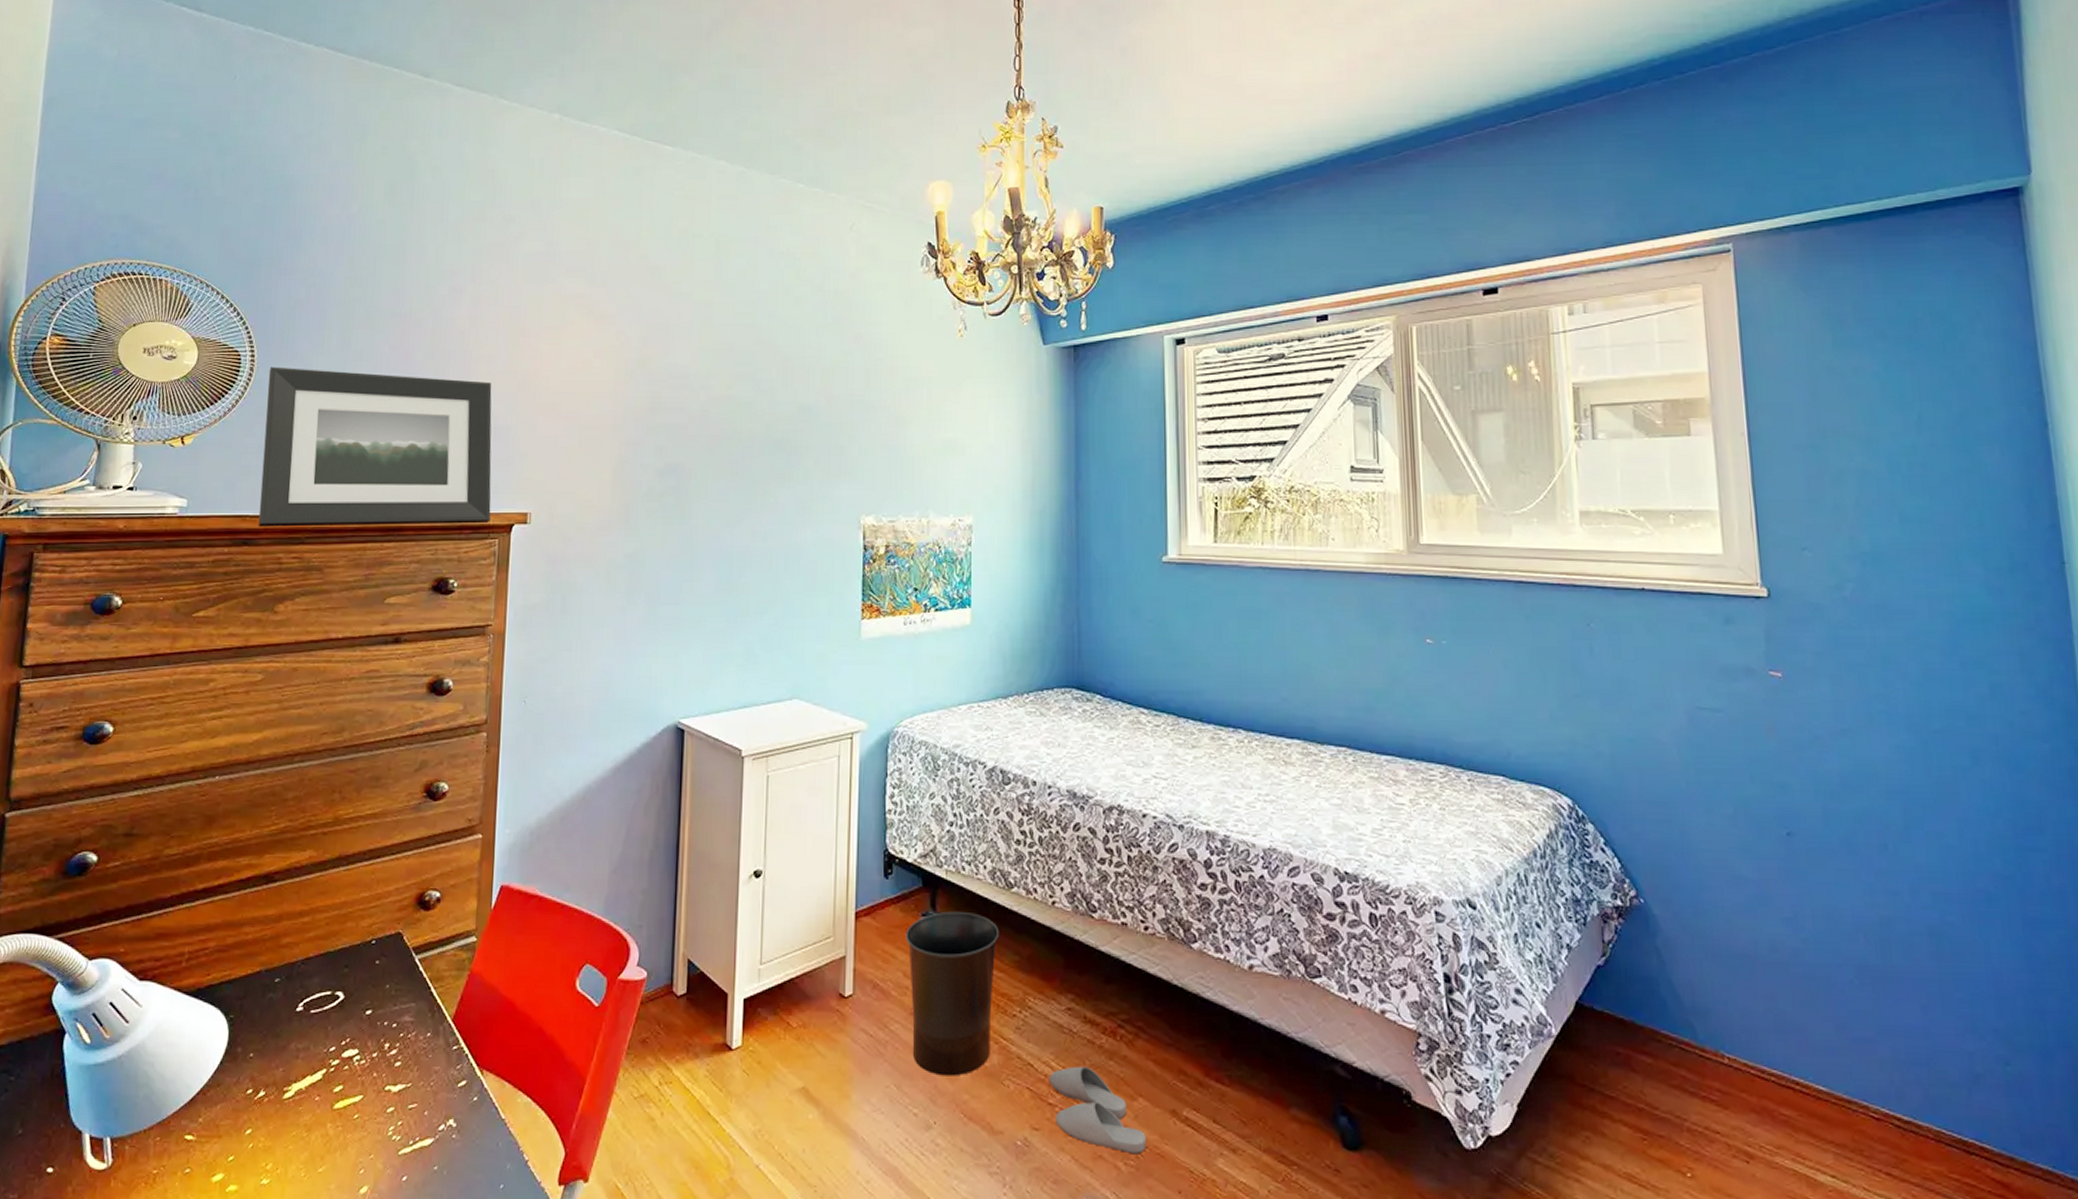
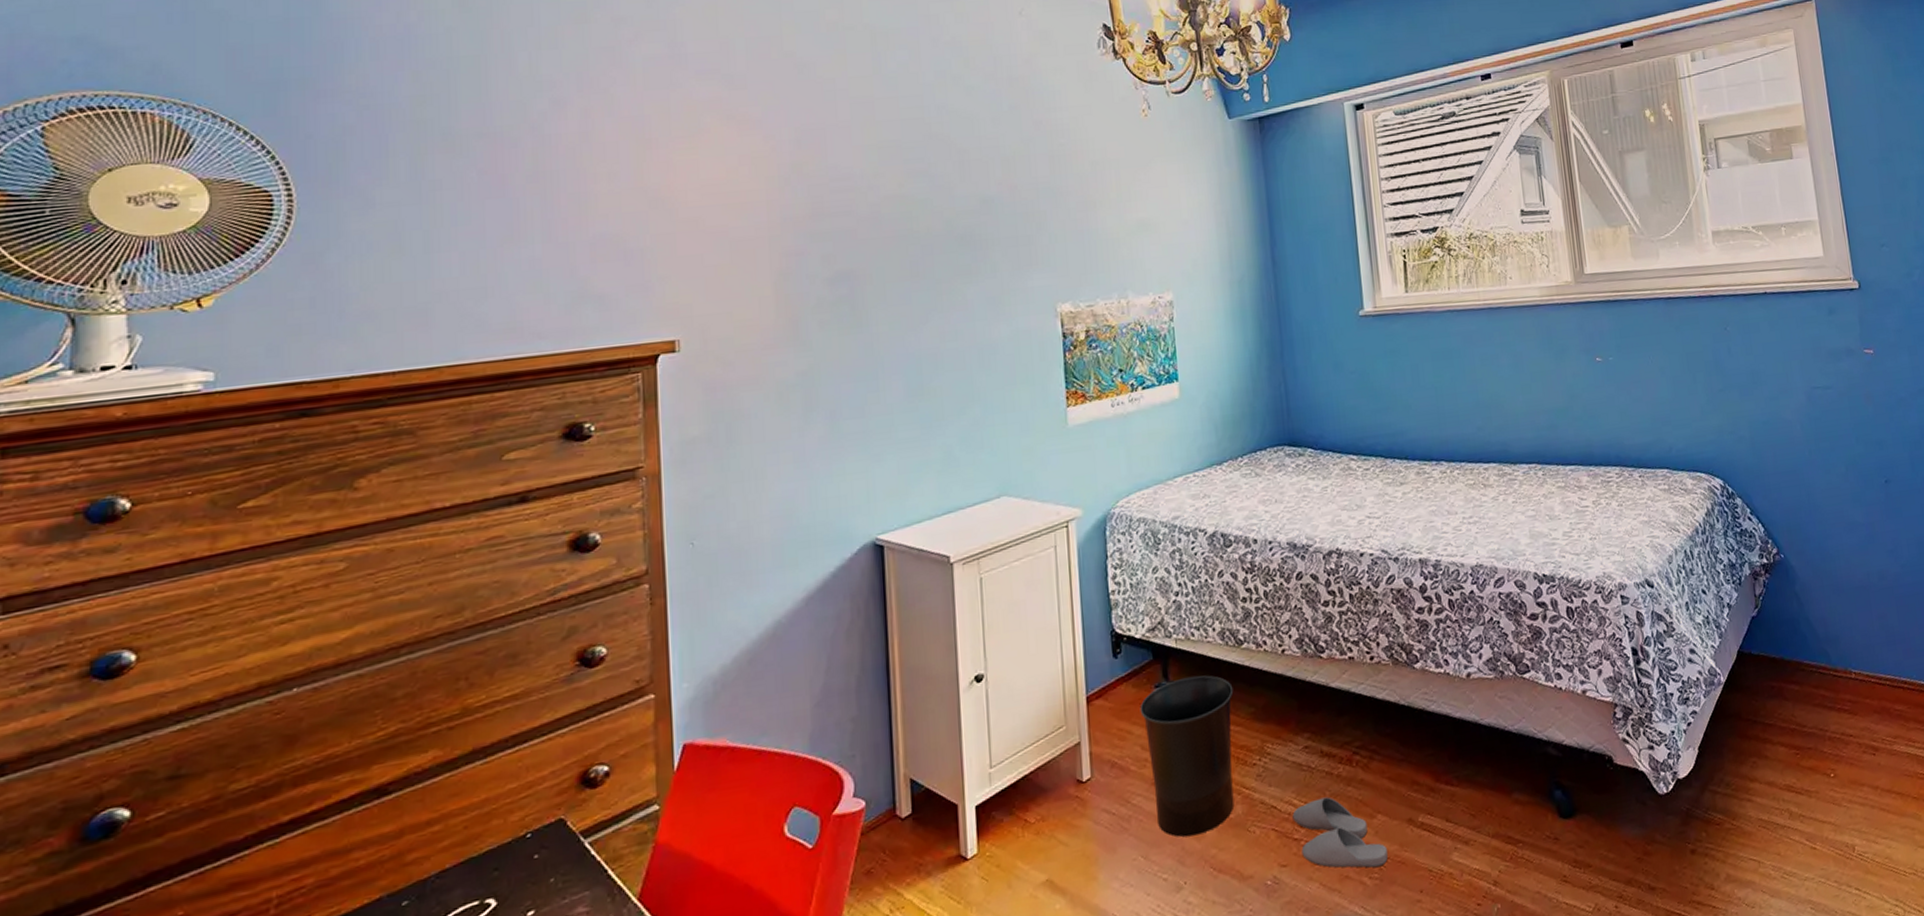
picture frame: present [258,366,492,527] -> none [315,201,629,394]

